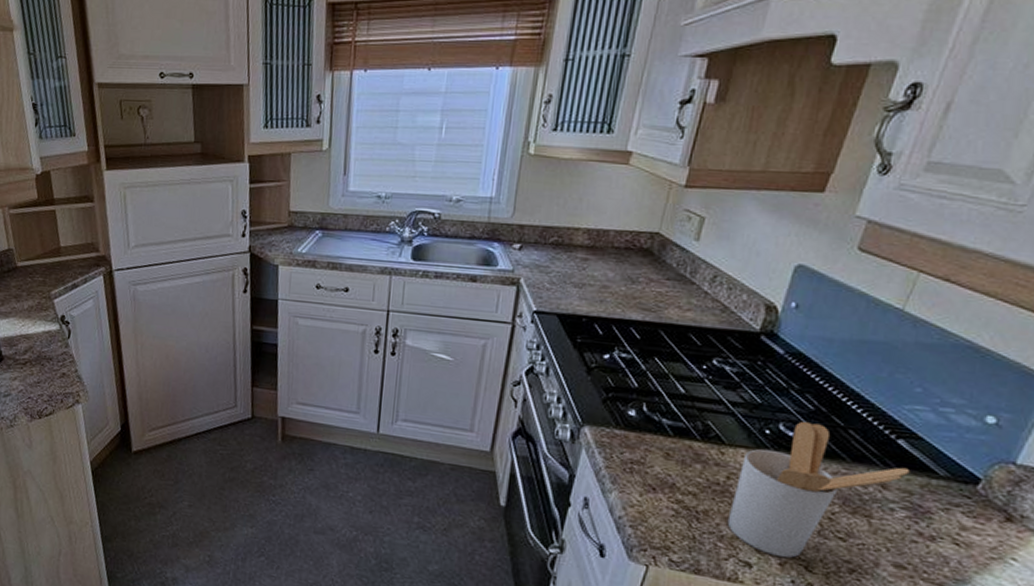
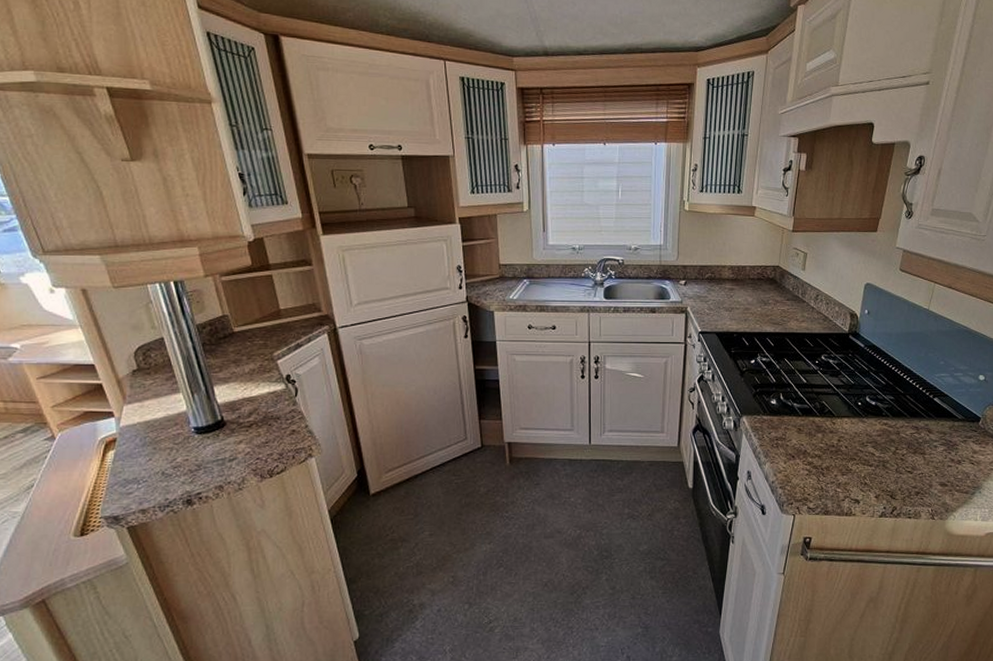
utensil holder: present [727,421,911,558] -> none [841,393,943,492]

